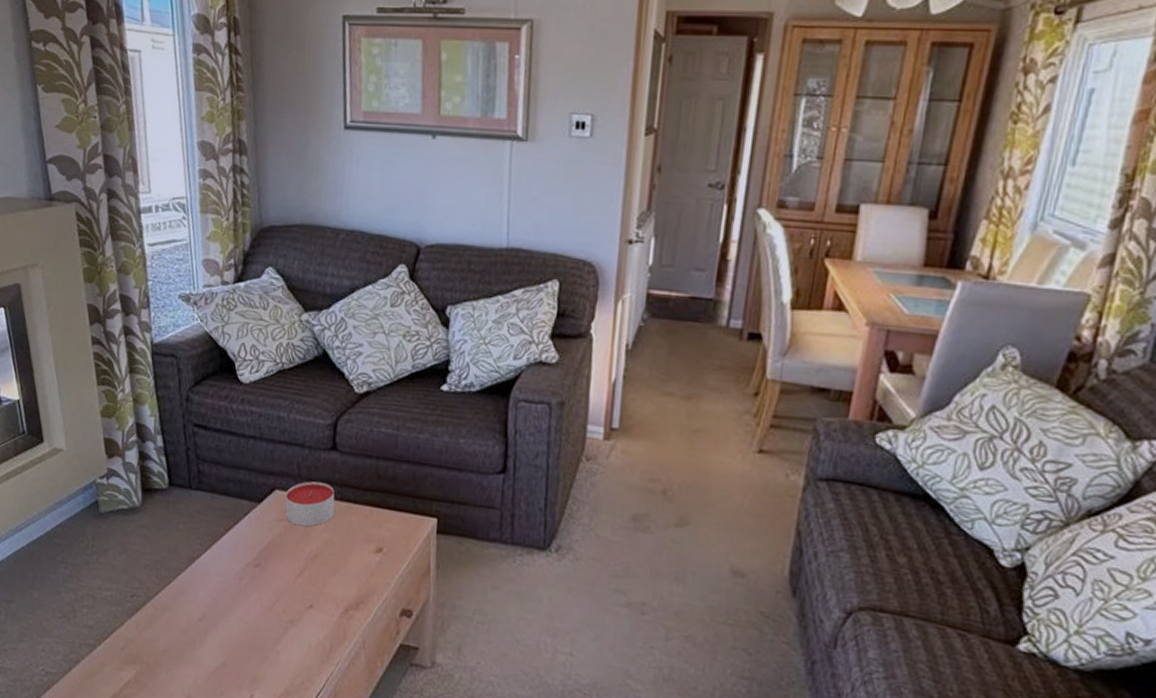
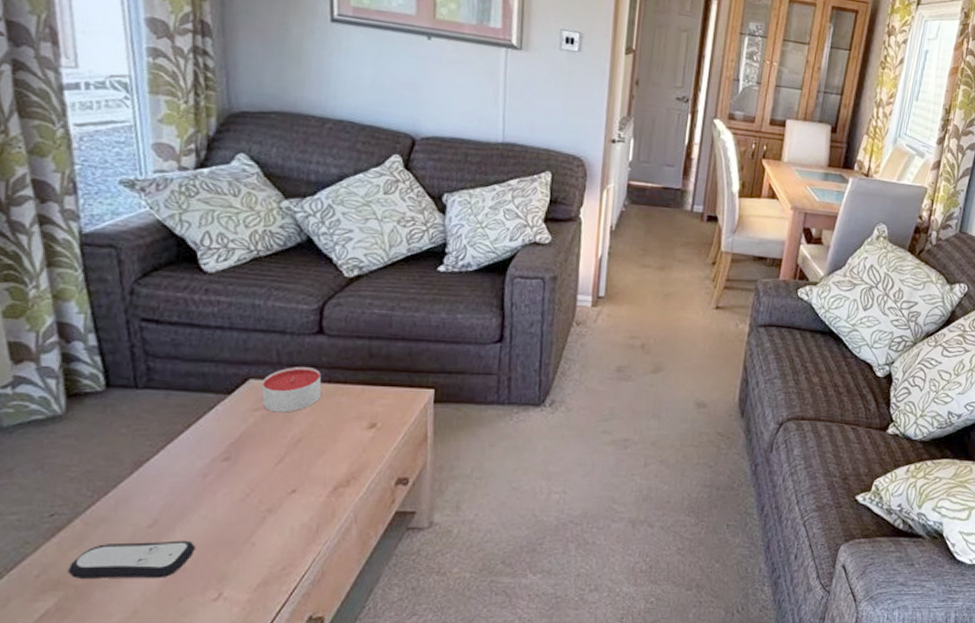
remote control: none [143,629,234,670] -> present [68,540,196,579]

